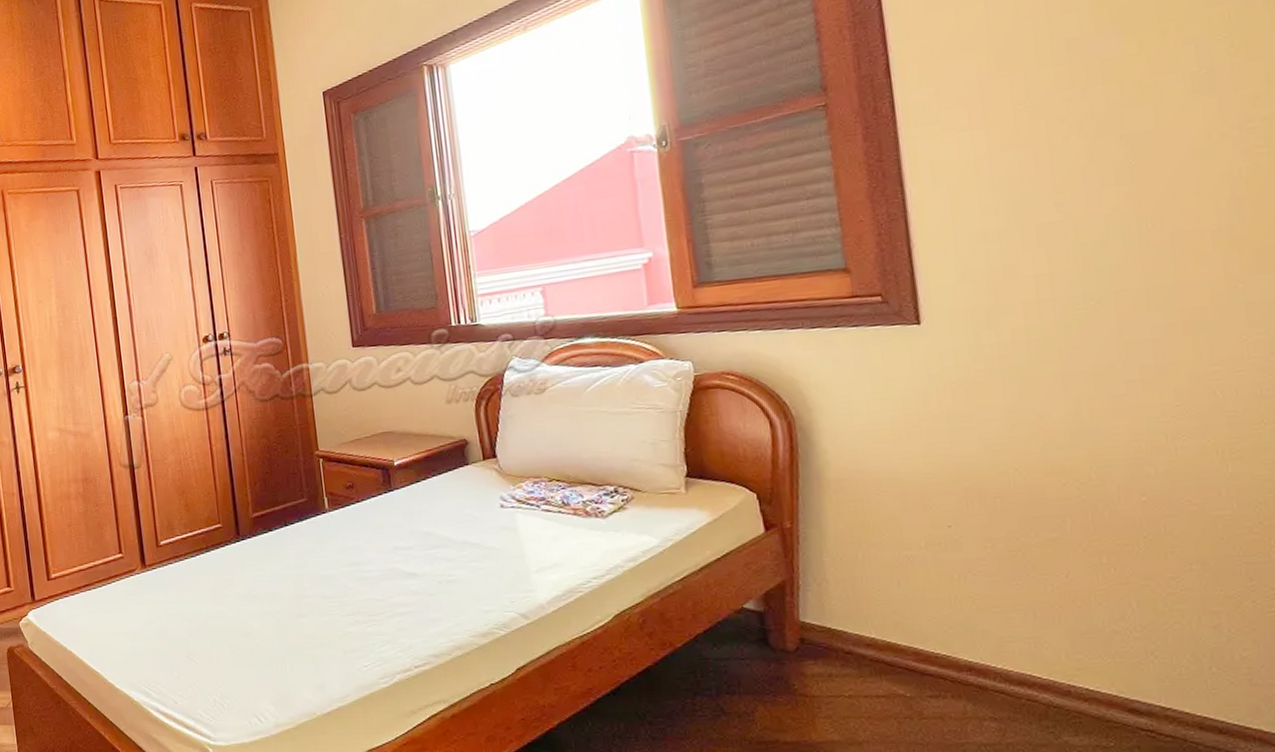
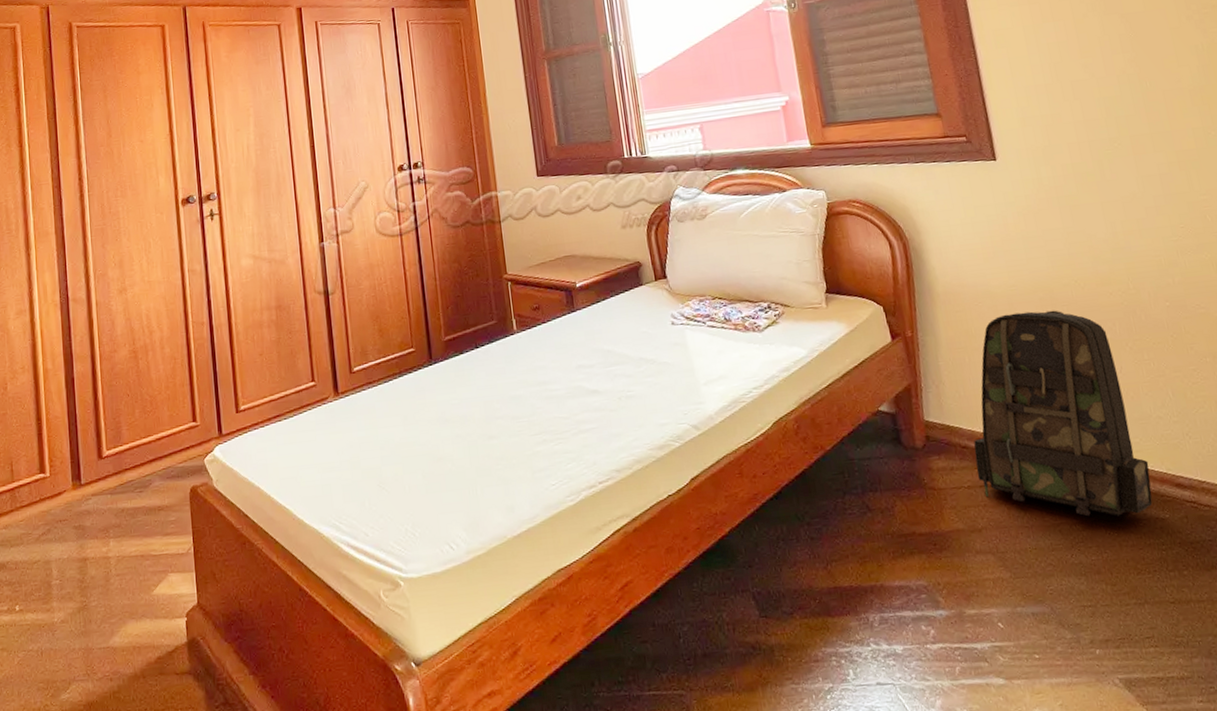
backpack: none [860,502,1094,740] -> present [973,310,1153,517]

